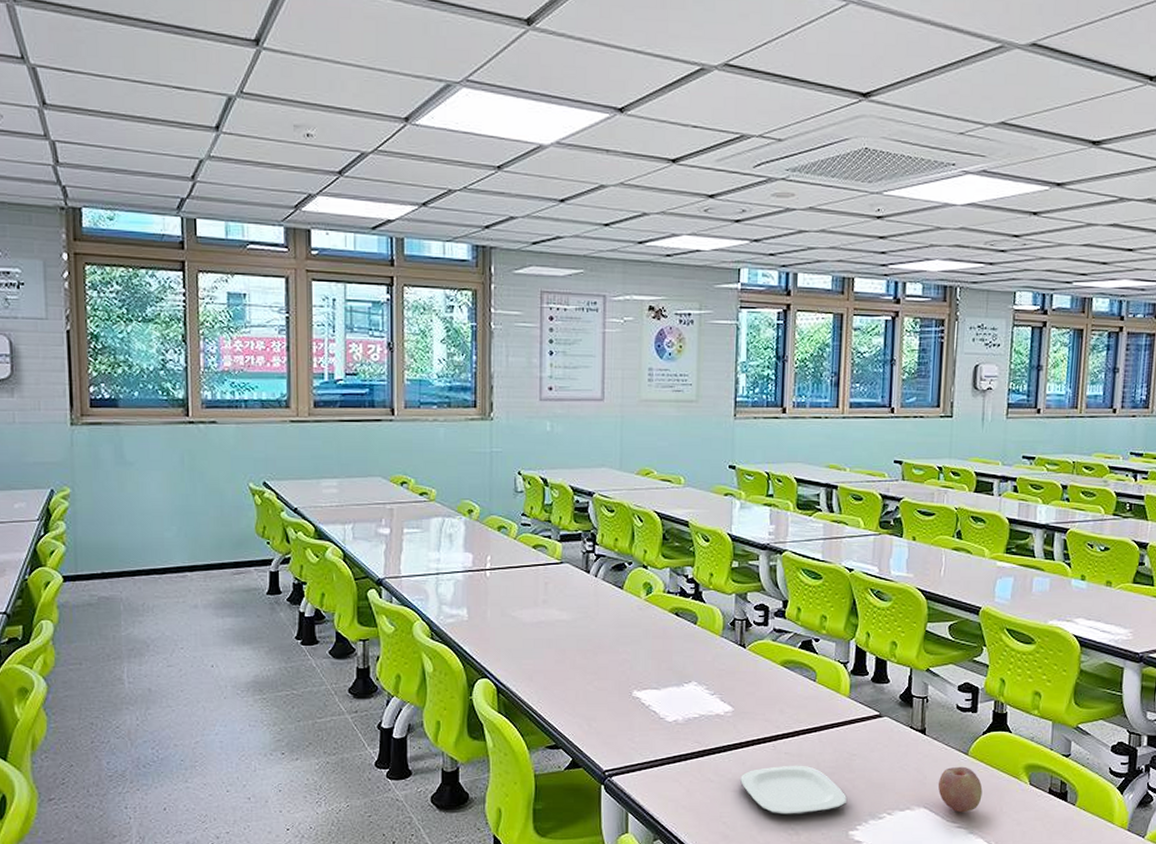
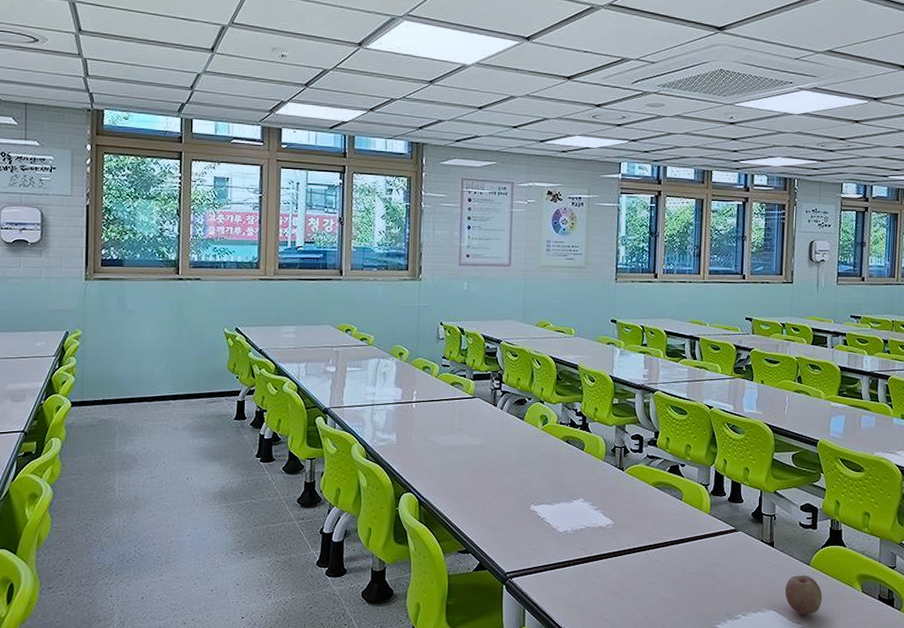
plate: present [740,765,847,816] -> none [619,571,708,615]

